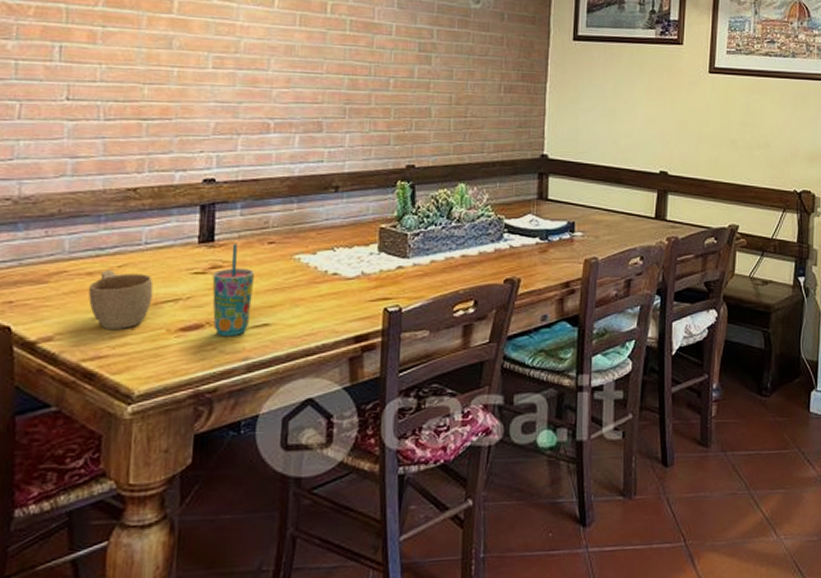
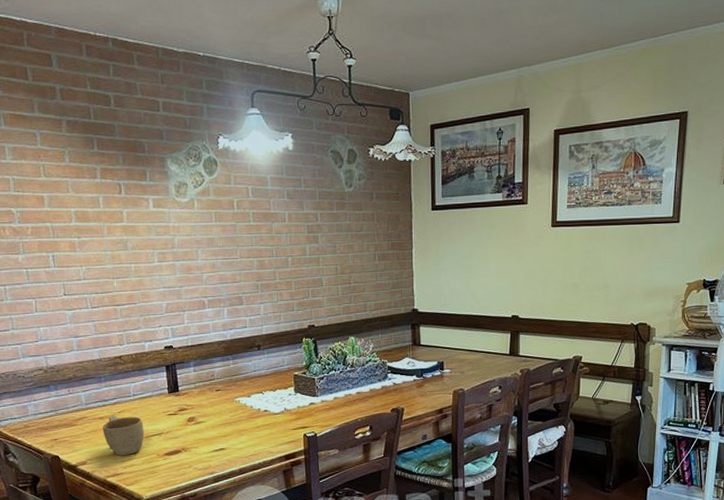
cup: present [212,243,254,337] -> none [181,392,211,459]

